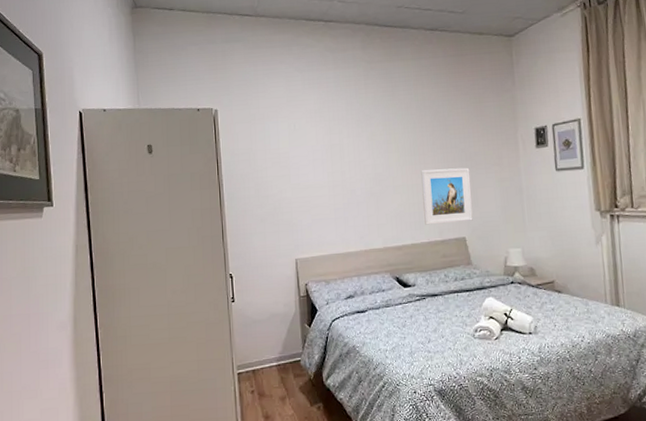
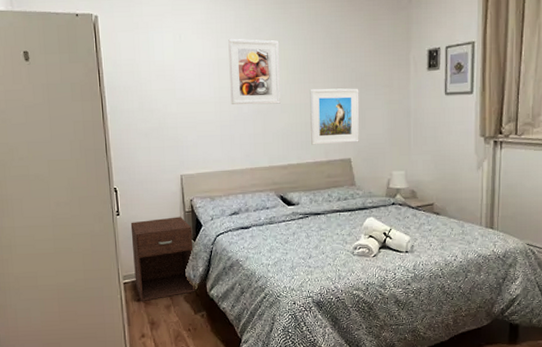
nightstand: none [245,301,311,393] -> present [130,216,195,301]
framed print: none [340,125,393,188] -> present [228,39,281,105]

